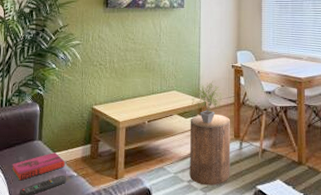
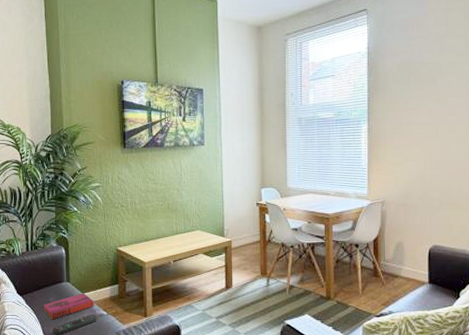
stool: present [189,113,231,186] -> none [215,252,258,321]
potted plant: present [191,80,224,123] -> none [216,219,249,262]

